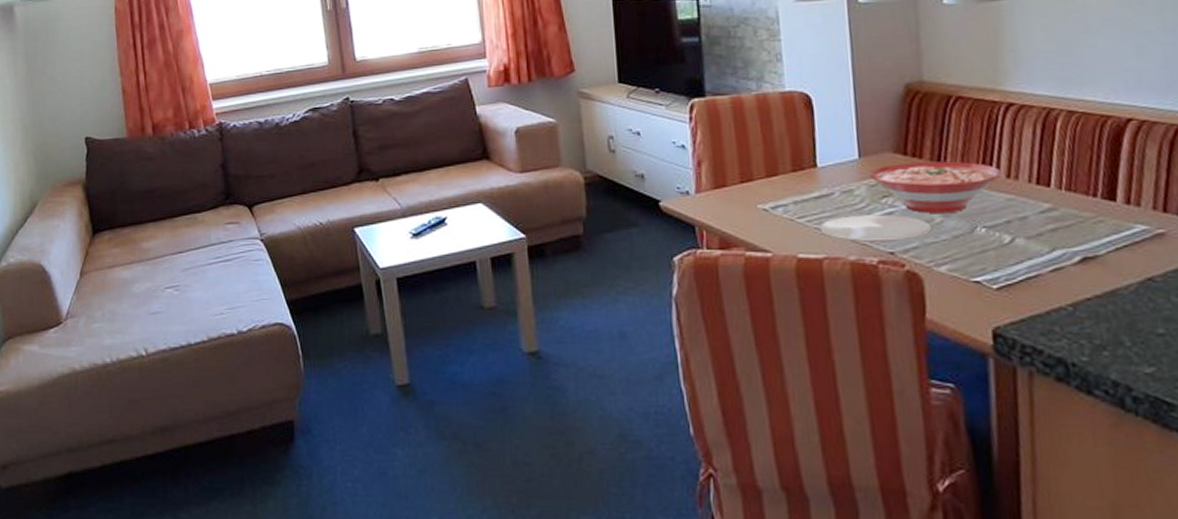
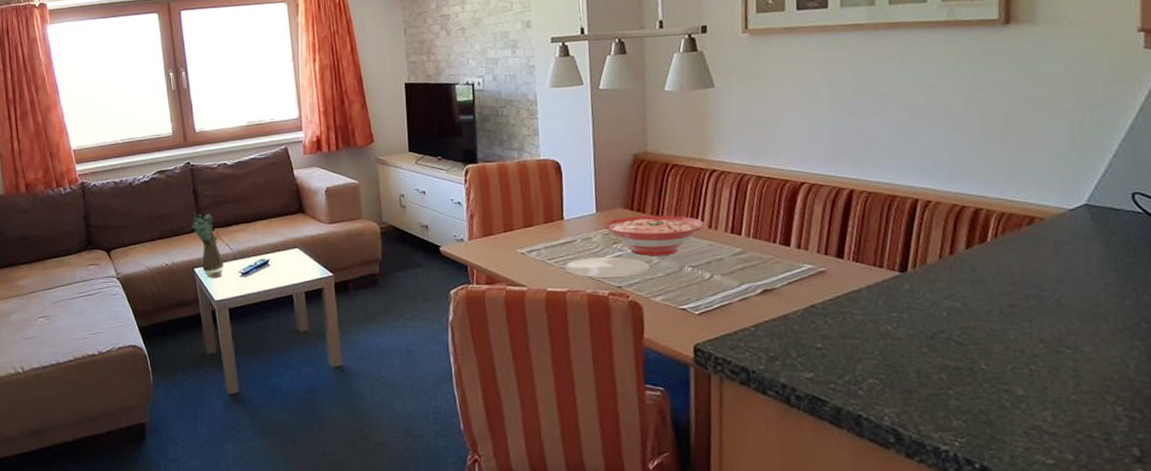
vase: none [351,159,391,241] -> present [191,212,224,279]

